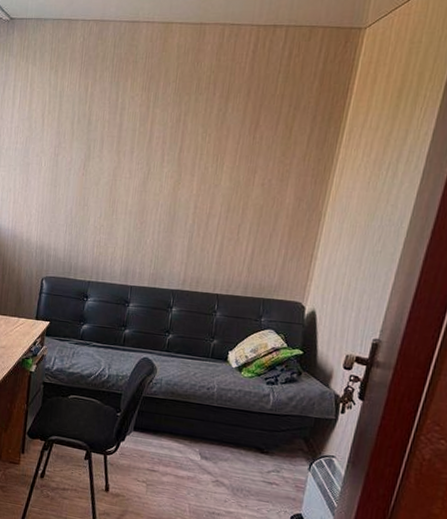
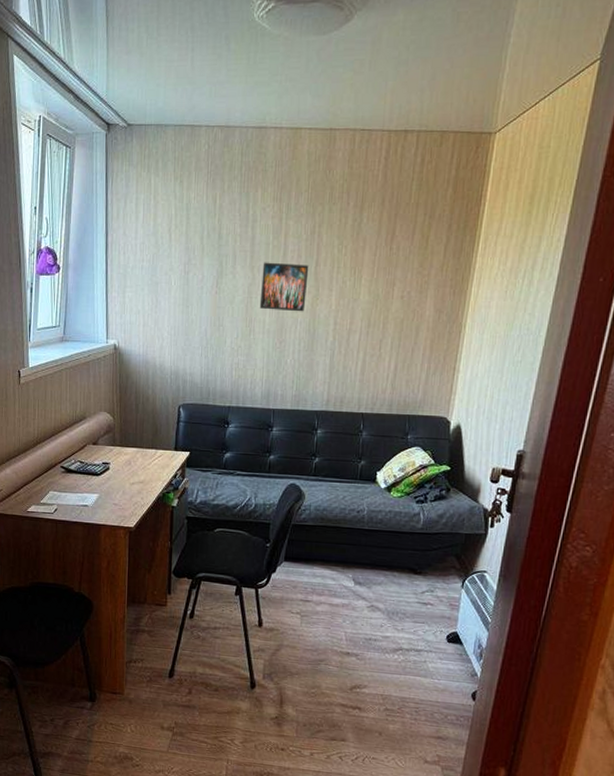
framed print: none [123,147,173,195] -> present [259,262,309,312]

